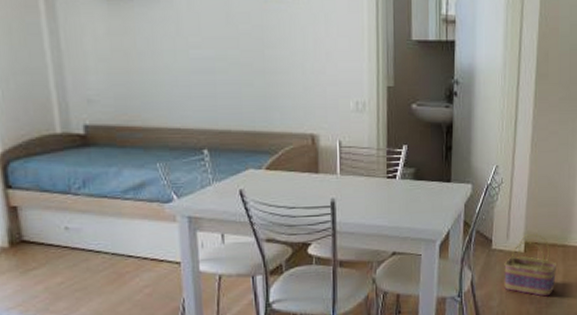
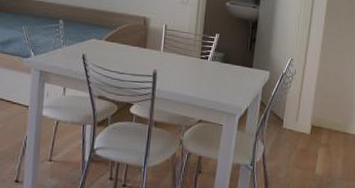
basket: present [504,234,558,297] -> none [291,119,339,176]

